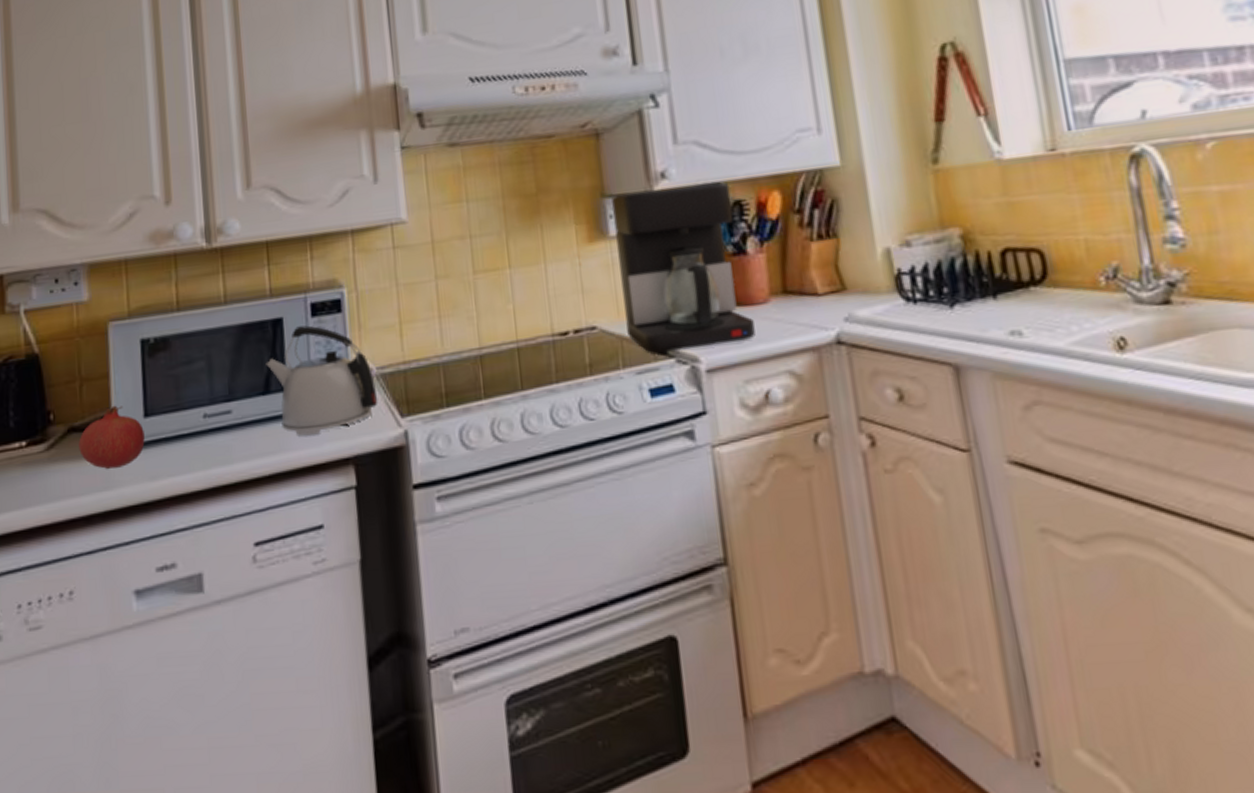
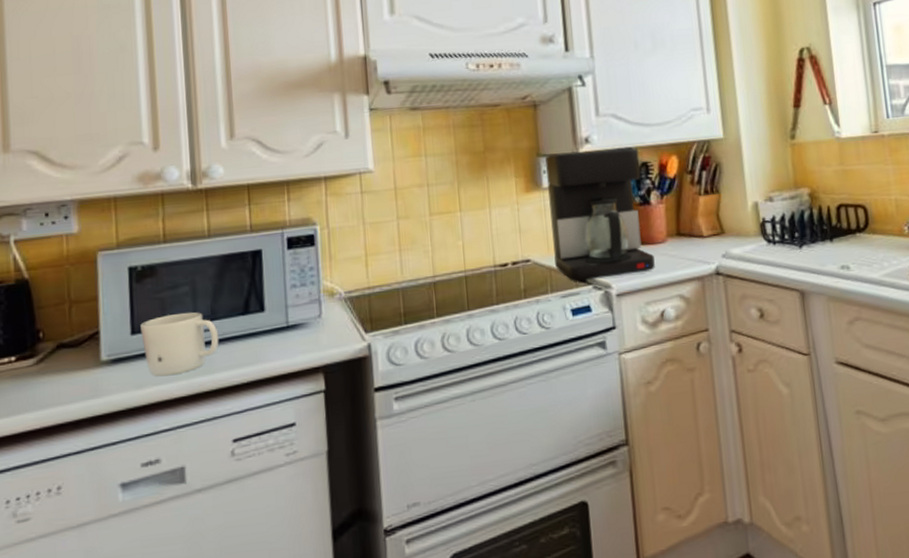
fruit: present [79,405,145,470] -> none [67,324,132,381]
mug: none [153,391,238,467] -> present [140,311,219,377]
kettle: present [266,325,378,436] -> none [245,256,346,350]

